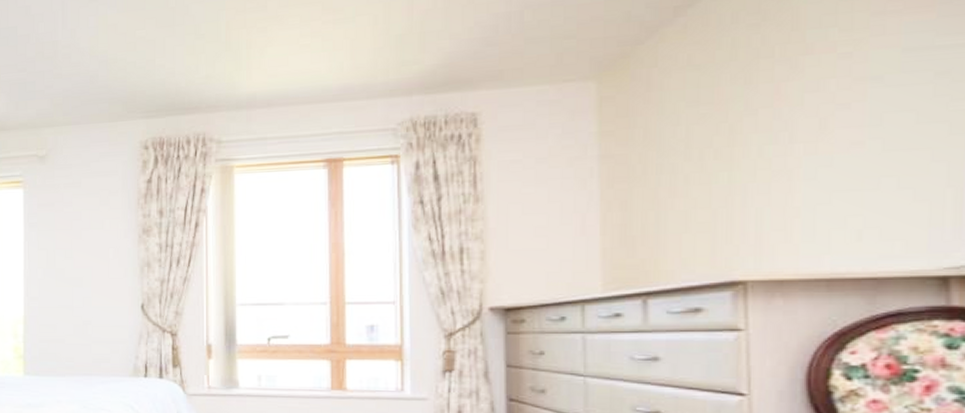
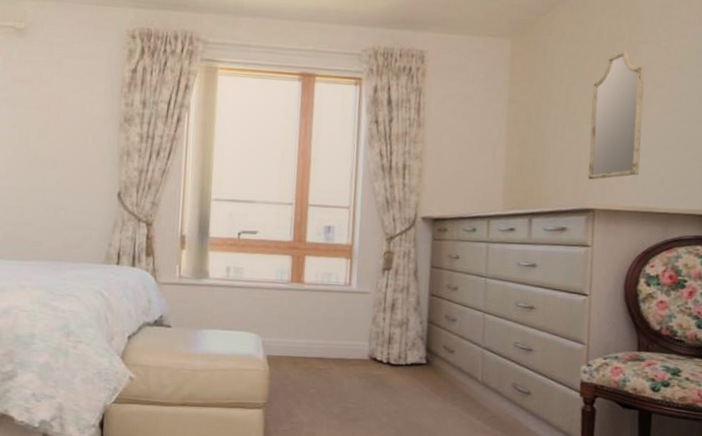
home mirror: none [728,65,818,243] -> present [588,49,645,180]

